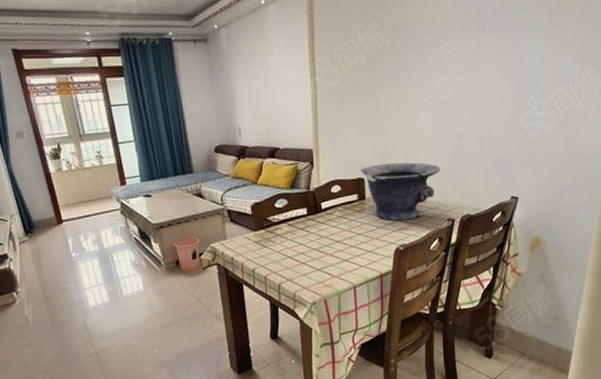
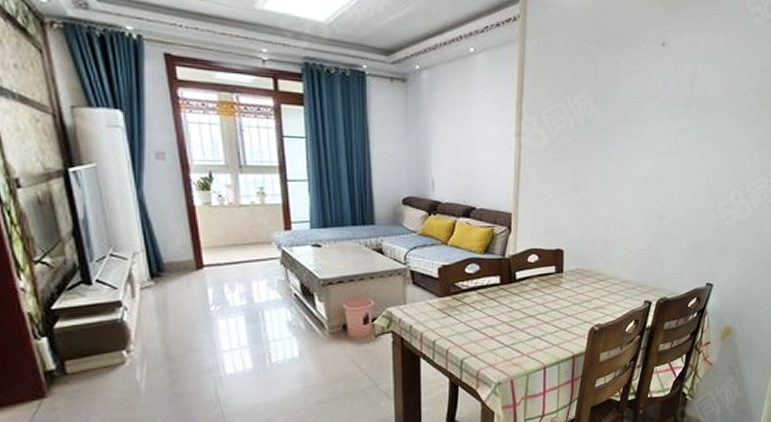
decorative bowl: present [360,162,441,221] -> none [560,236,641,298]

